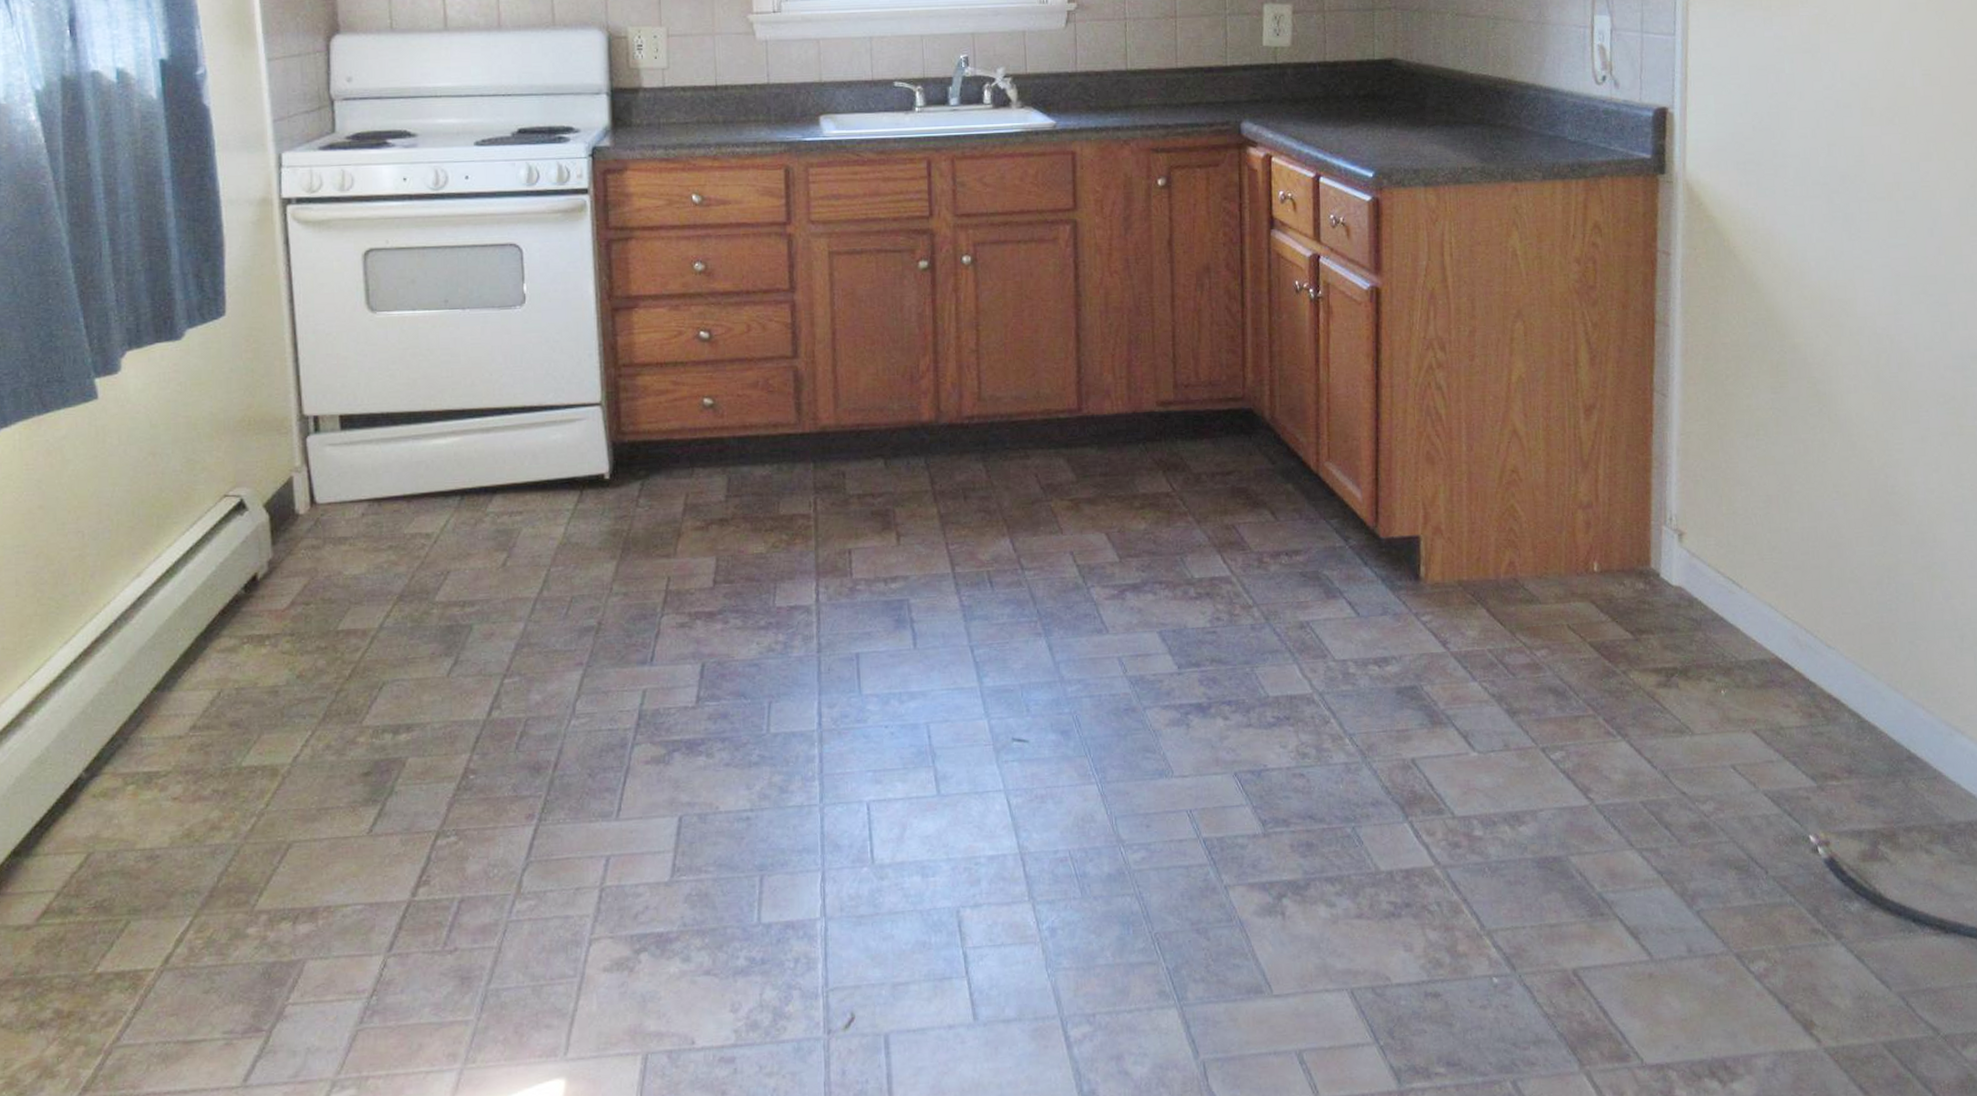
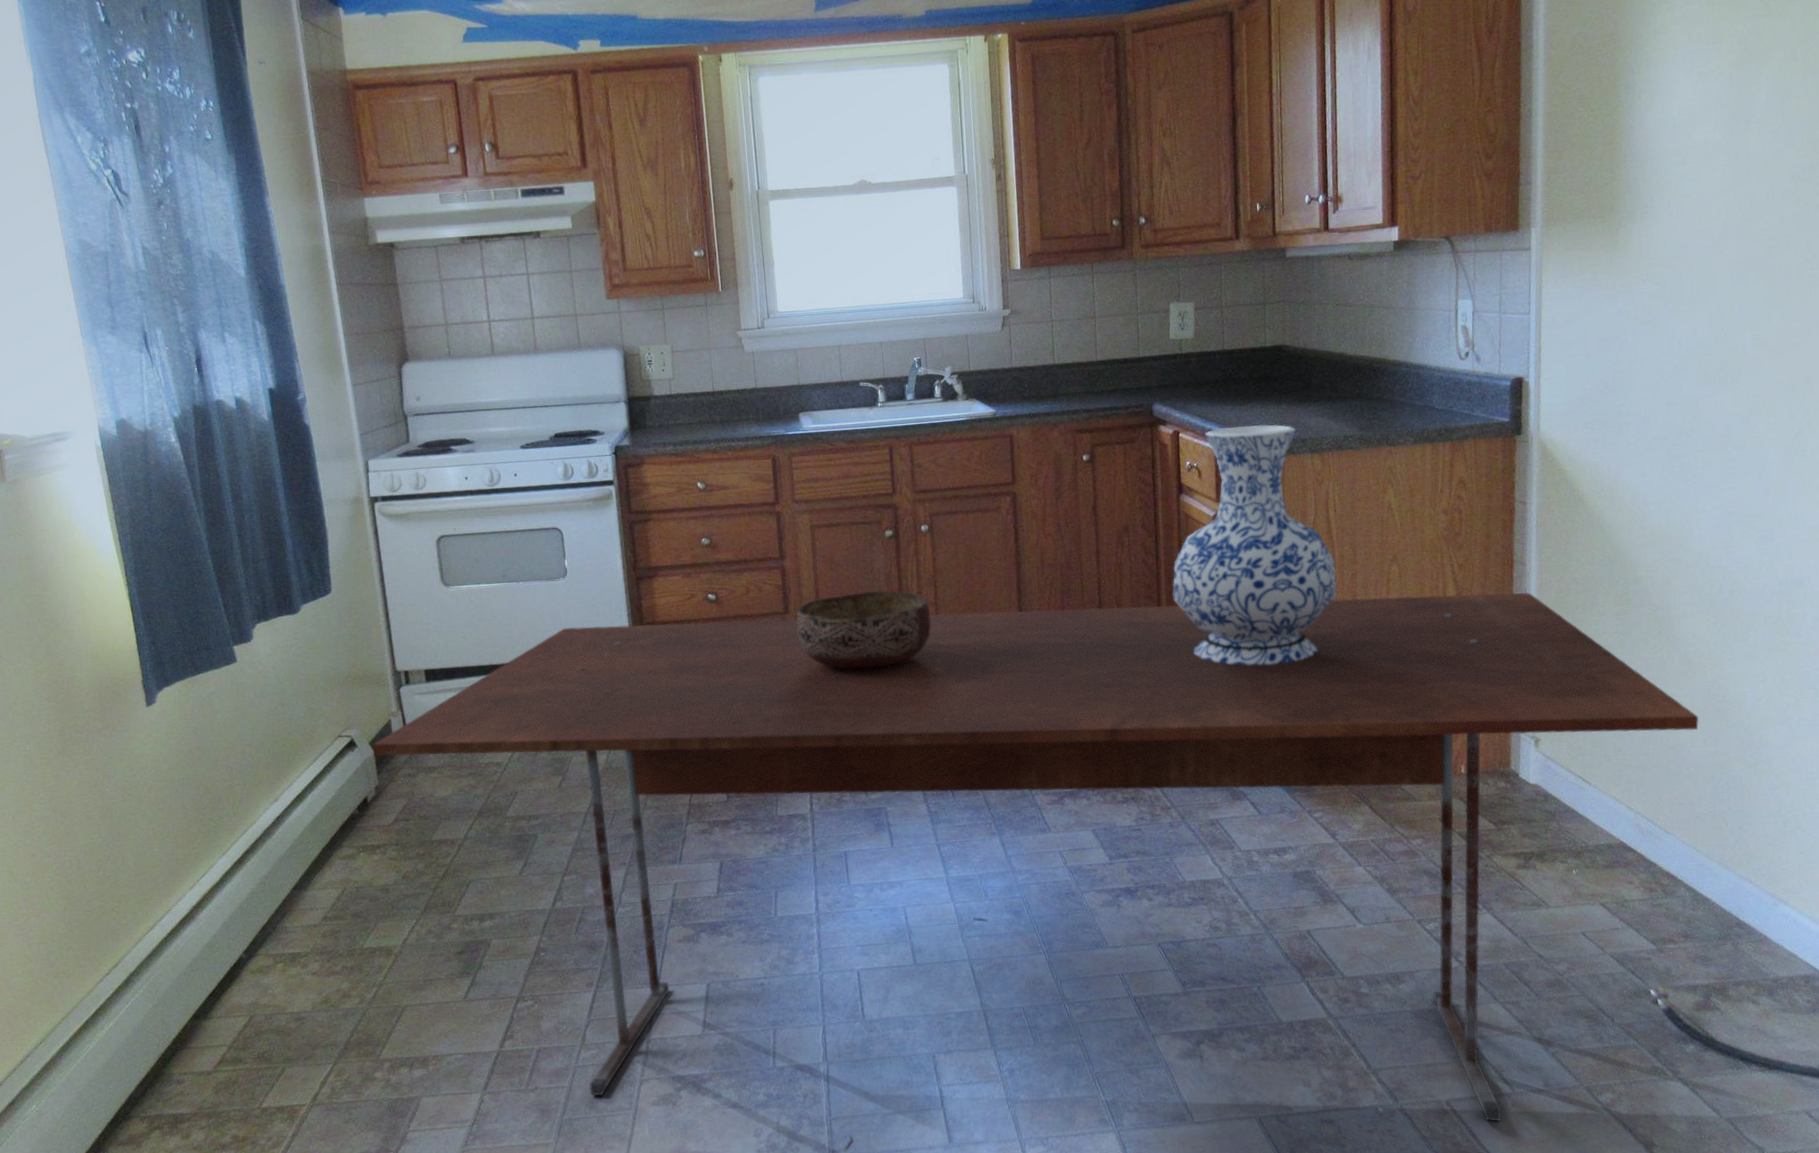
dining table: none [268,358,1864,995] -> present [373,592,1699,1122]
bowl: none [806,333,971,428] -> present [795,590,931,669]
vase: none [1259,150,1453,436] -> present [1172,424,1338,665]

